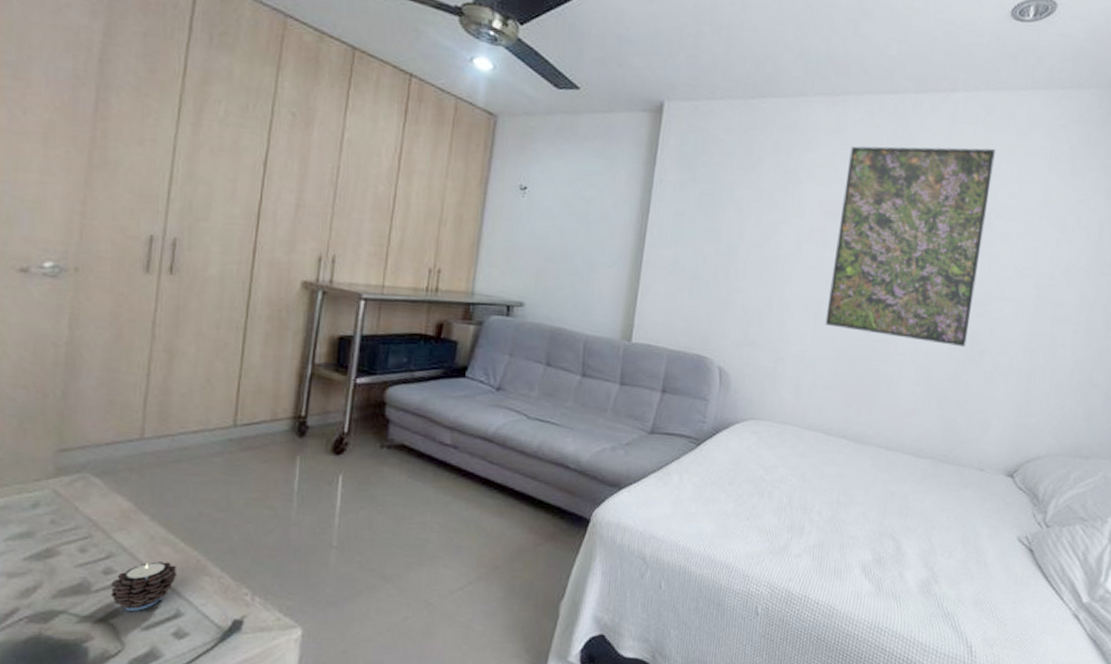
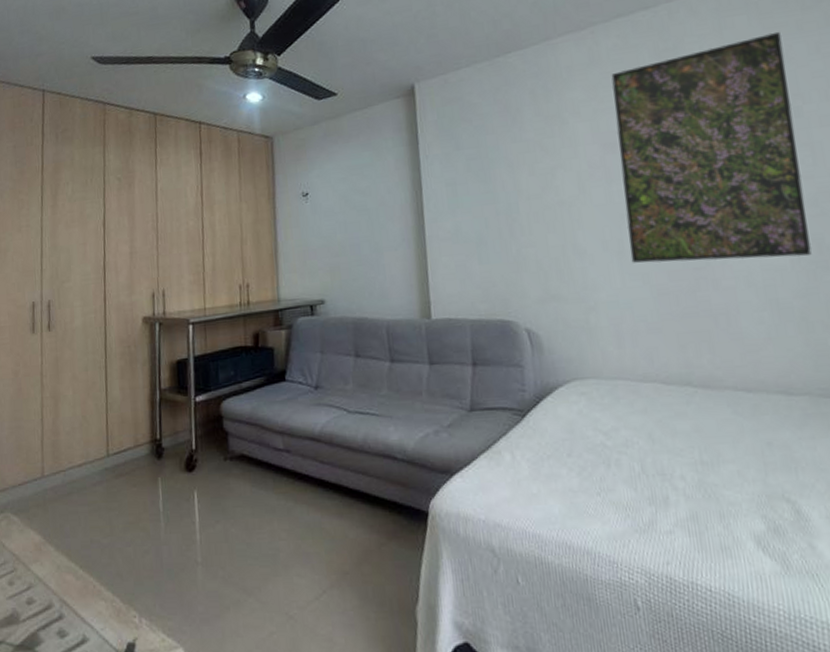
candle: present [111,561,178,611] -> none [33,589,81,638]

